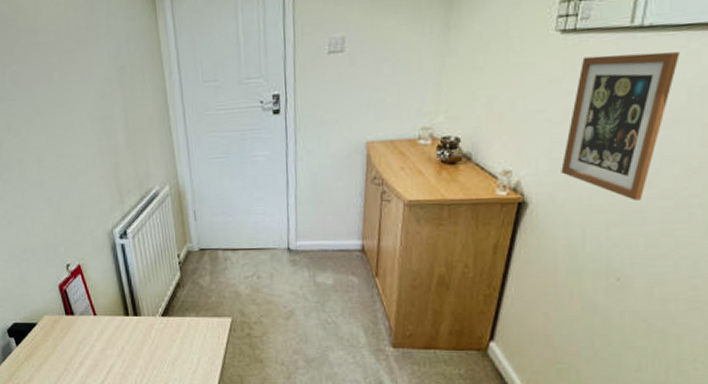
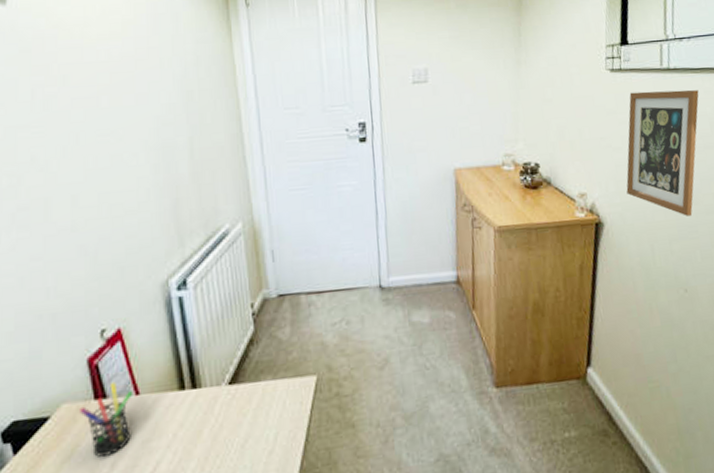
pen holder: none [56,303,92,356] -> present [80,381,132,457]

